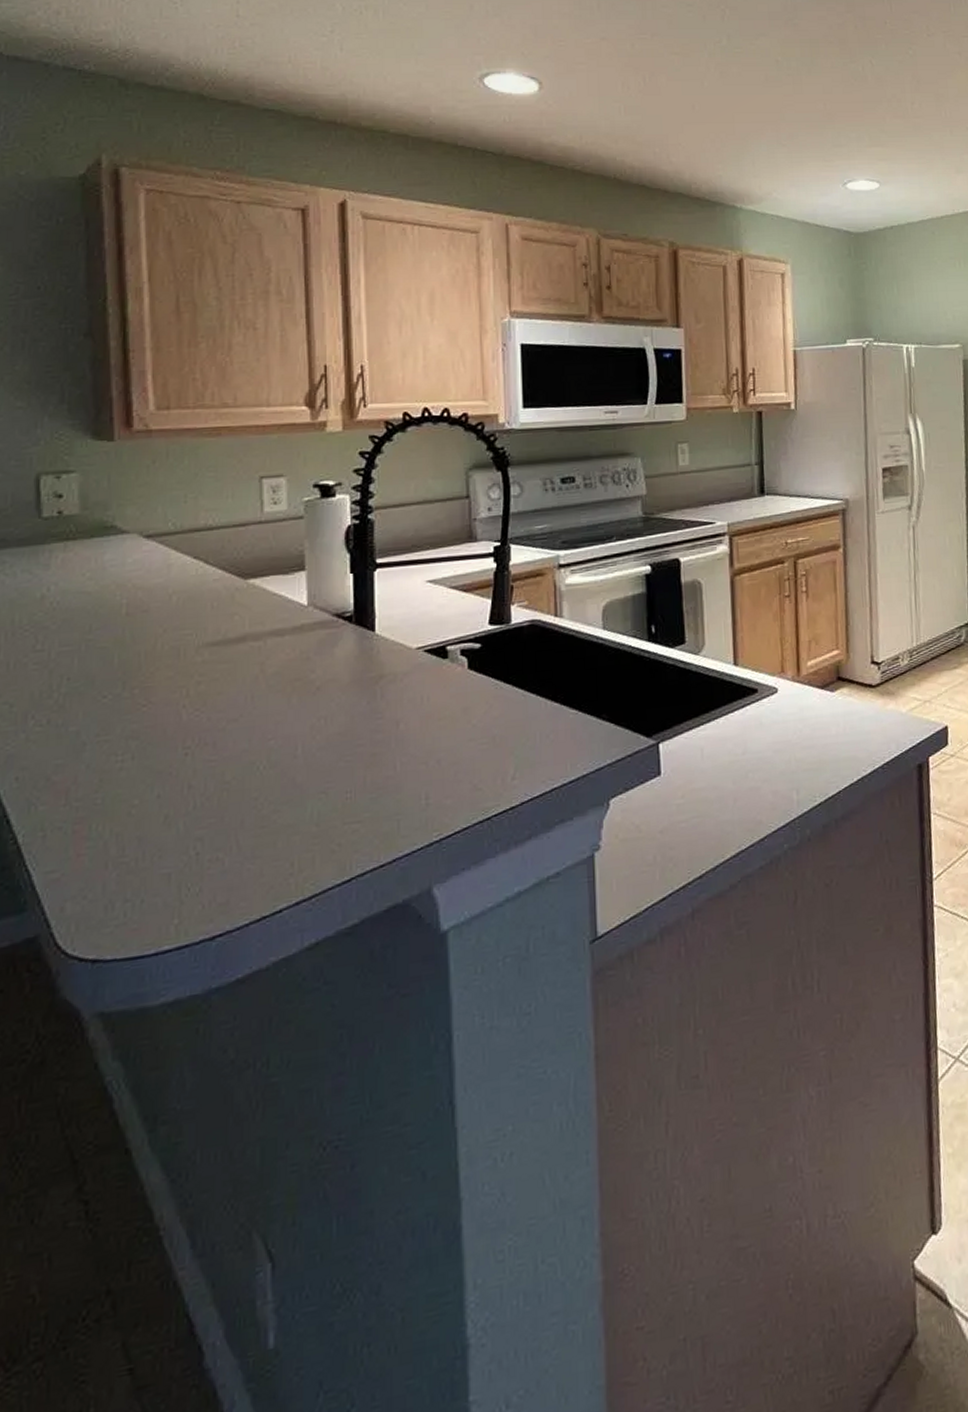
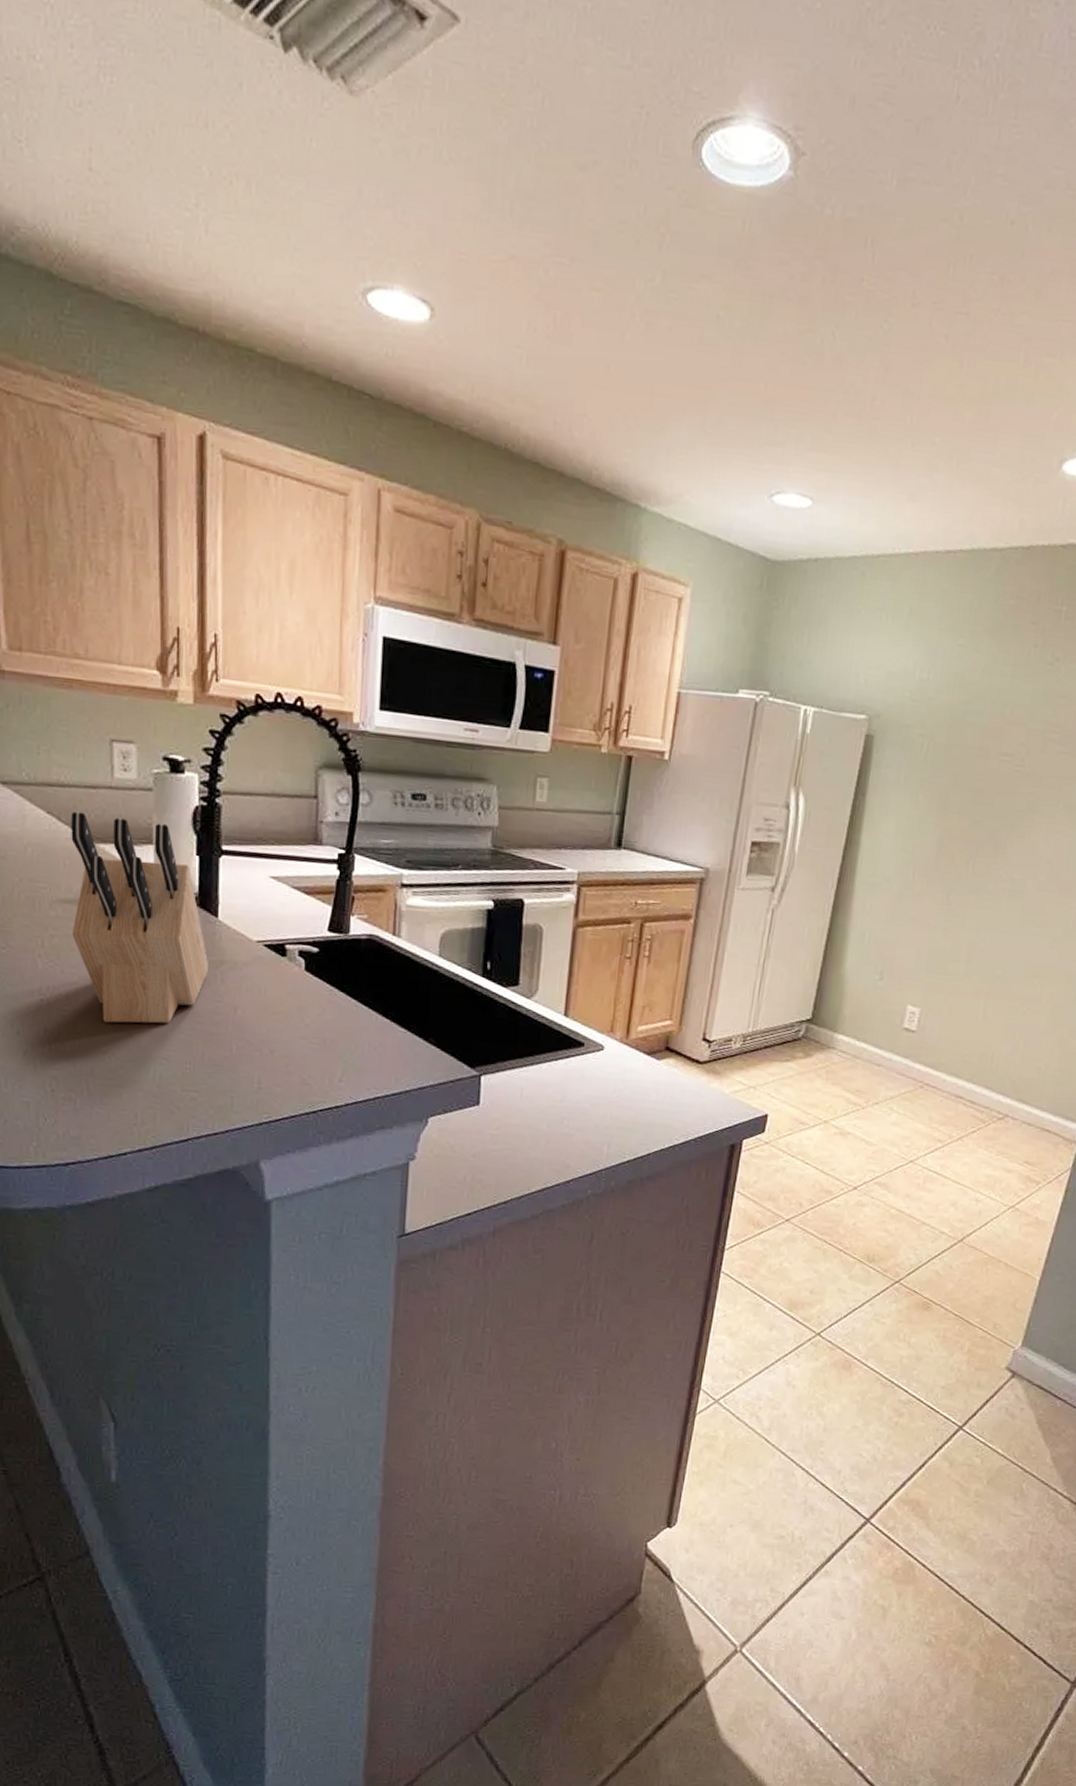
knife block: none [219,549,368,766] -> present [71,811,209,1024]

